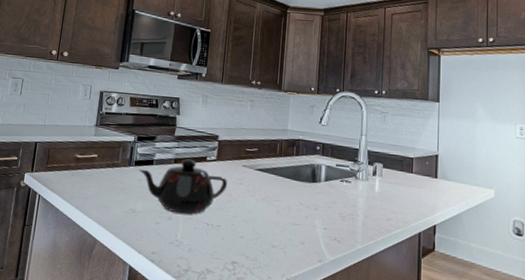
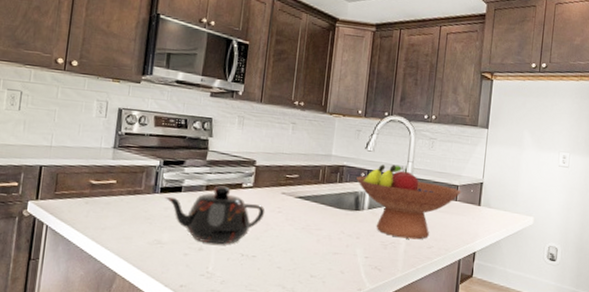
fruit bowl: none [312,138,417,212] -> present [356,164,462,240]

